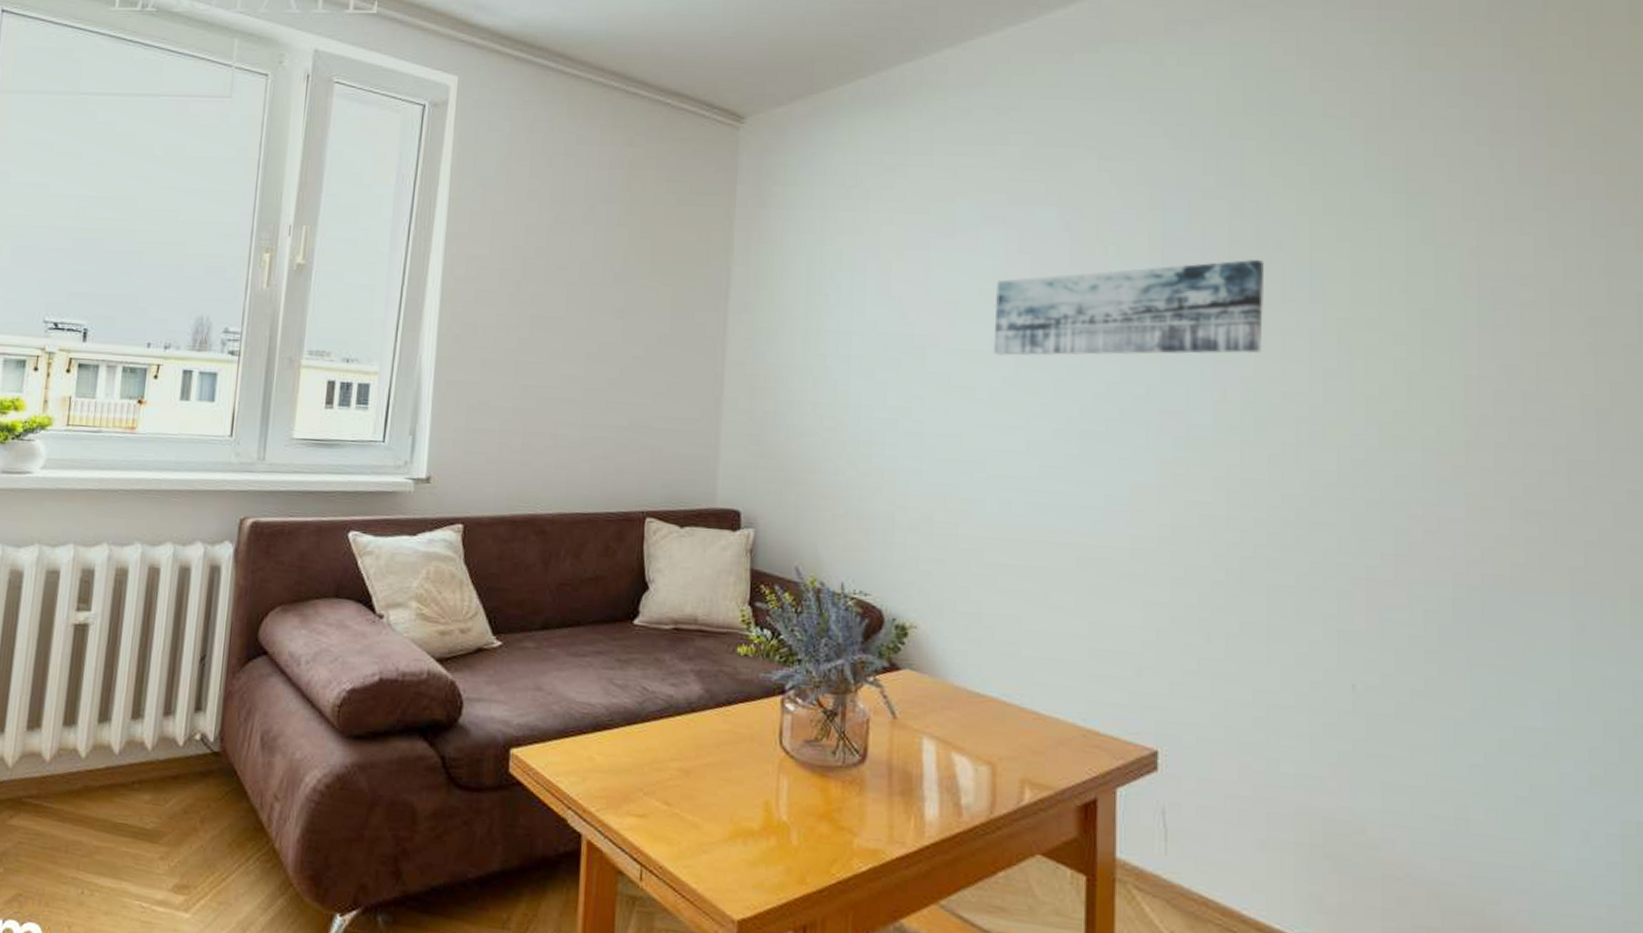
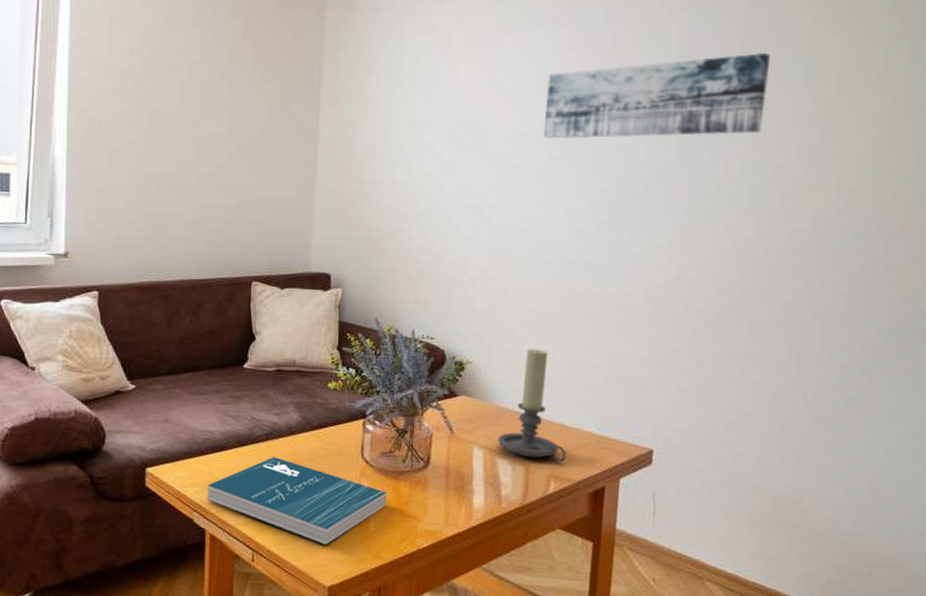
book: none [585,740,813,864] -> present [207,457,387,546]
candle holder: none [954,611,1044,763] -> present [498,348,566,462]

